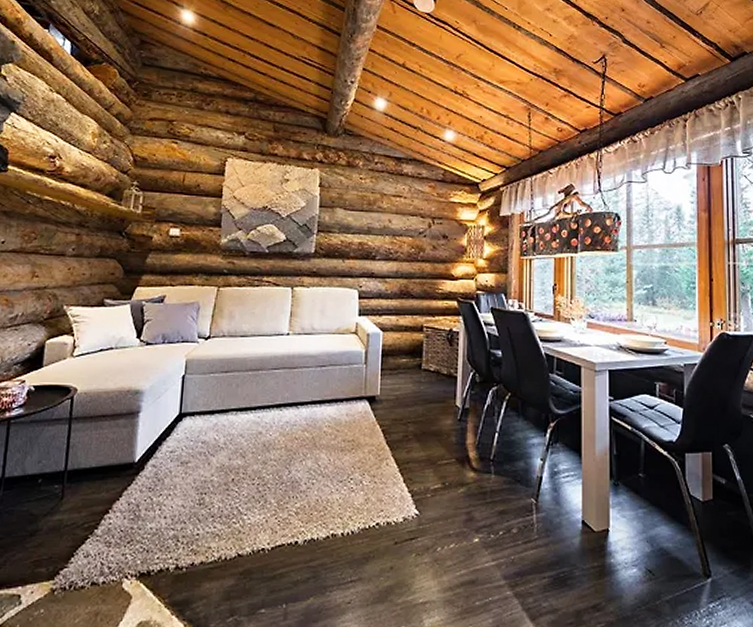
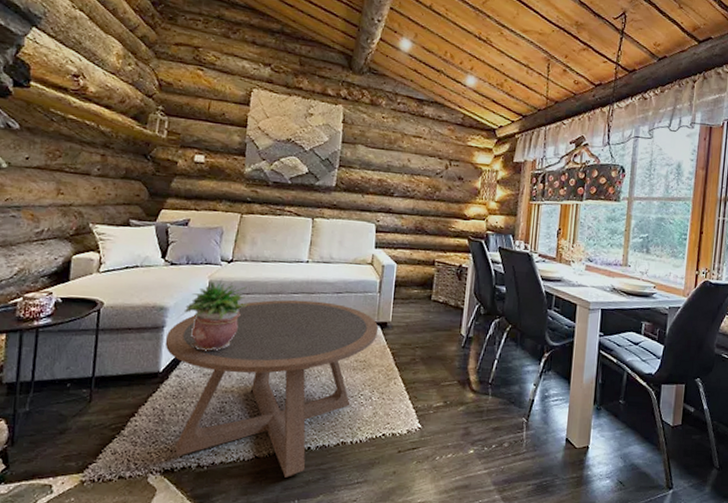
coffee table: none [140,376,367,578] -> present [165,299,379,478]
potted plant: none [160,356,227,437] -> present [183,278,248,351]

